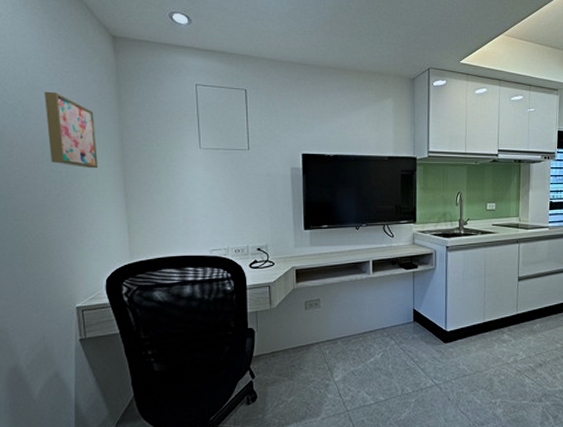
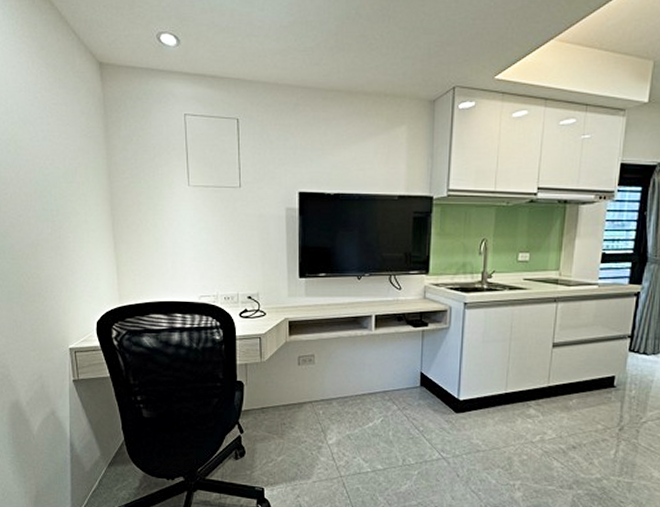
wall art: present [45,91,98,169] -> none [35,125,87,207]

